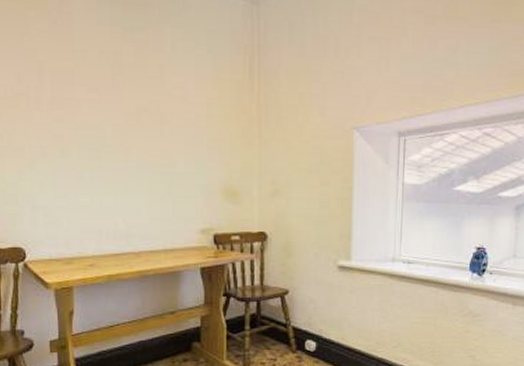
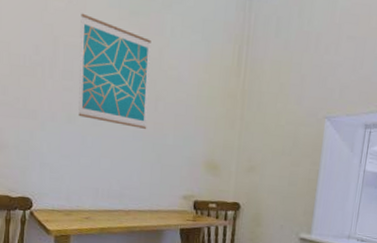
wall art: none [67,33,153,157] -> present [78,13,151,129]

